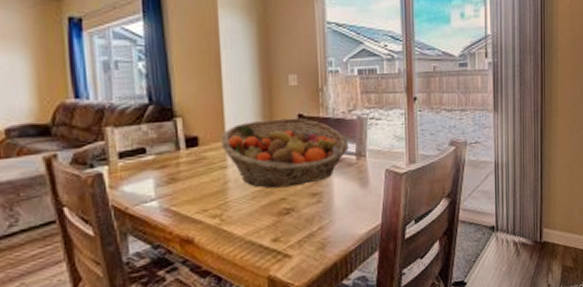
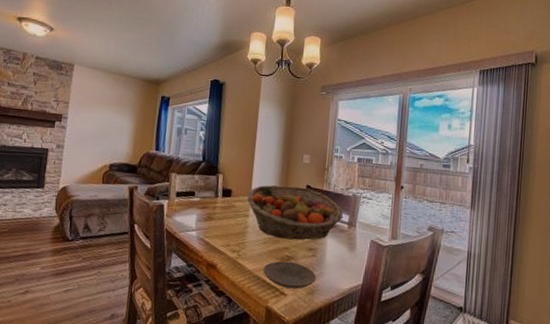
plate: none [257,214,325,249] -> present [263,261,316,289]

